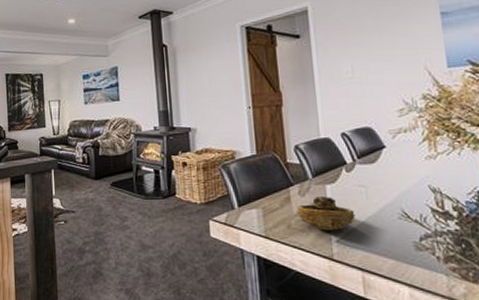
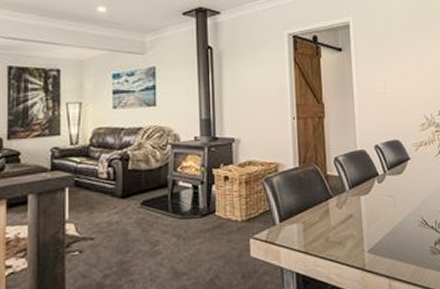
decorative bowl: present [296,196,356,231] -> none [334,207,385,242]

